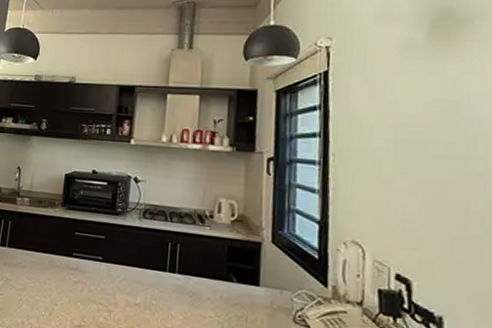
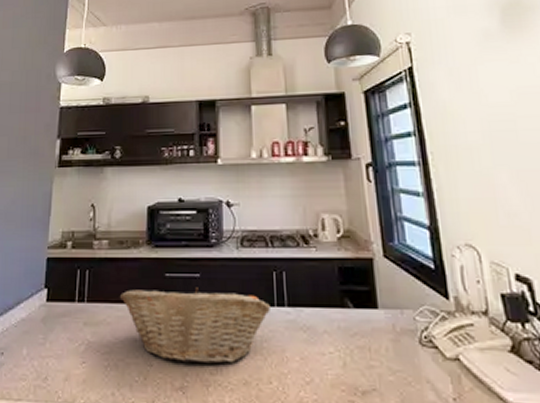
fruit basket: none [35,242,163,313] -> present [120,287,270,364]

